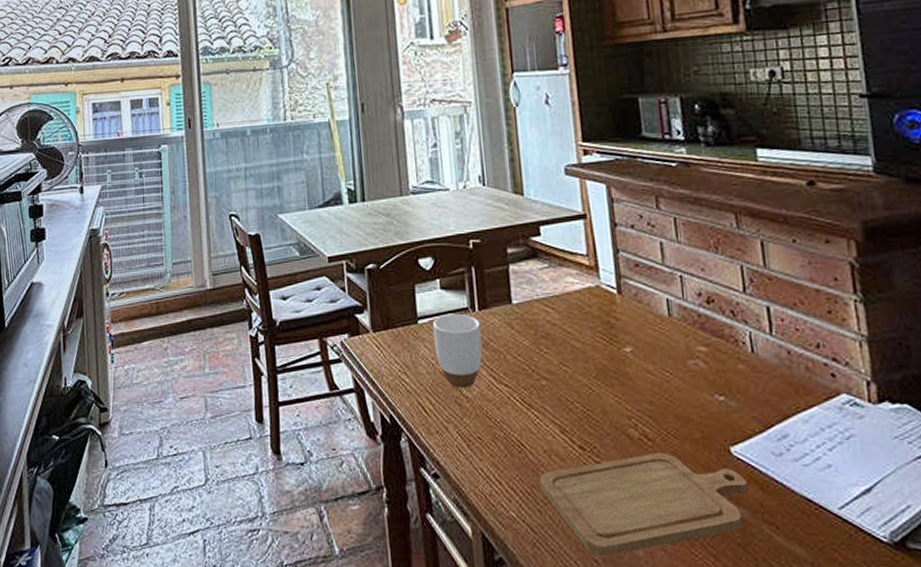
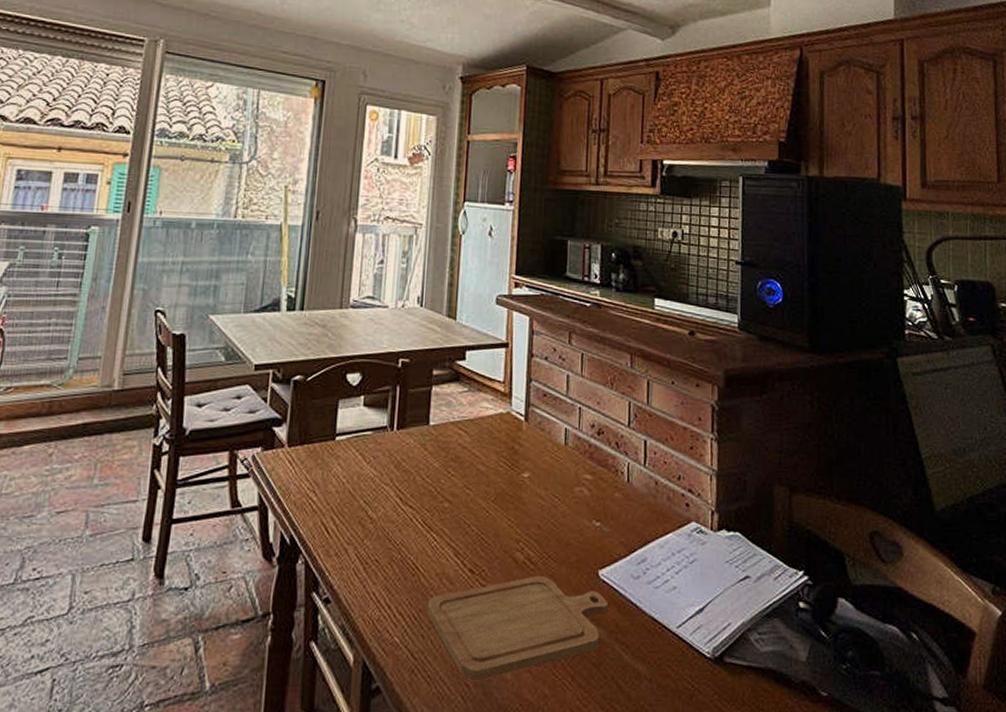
mug: present [432,313,483,388] -> none [347,431,396,509]

